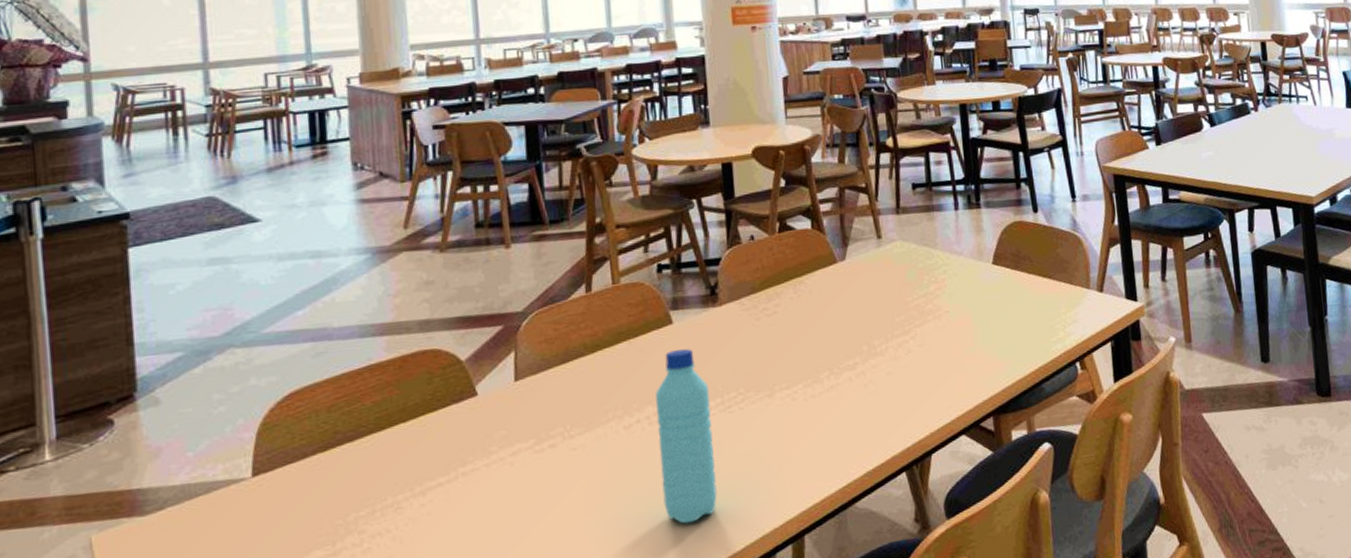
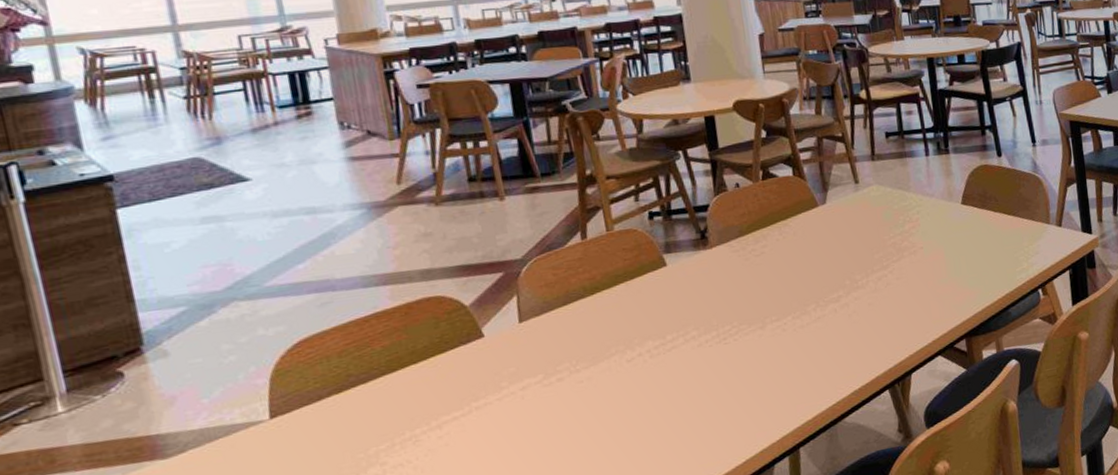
water bottle: present [655,349,717,524] -> none [654,288,718,443]

